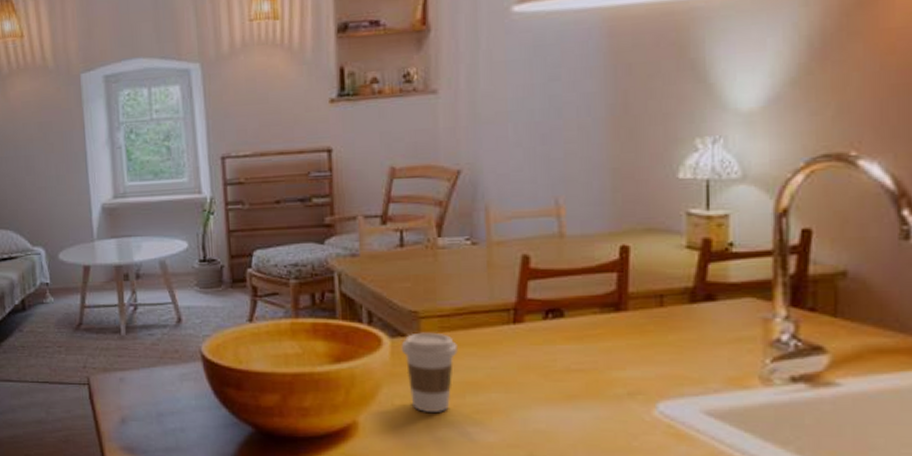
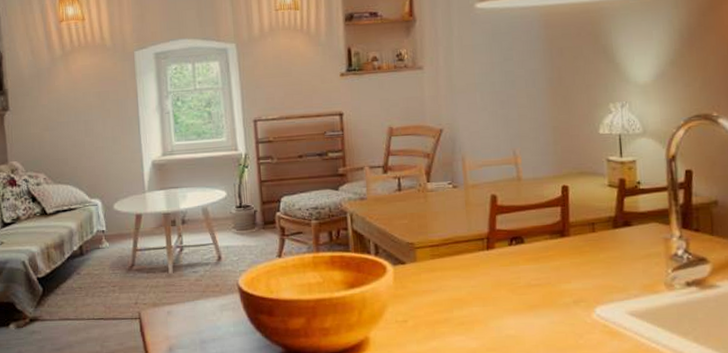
coffee cup: present [401,332,458,412] -> none [401,259,446,326]

